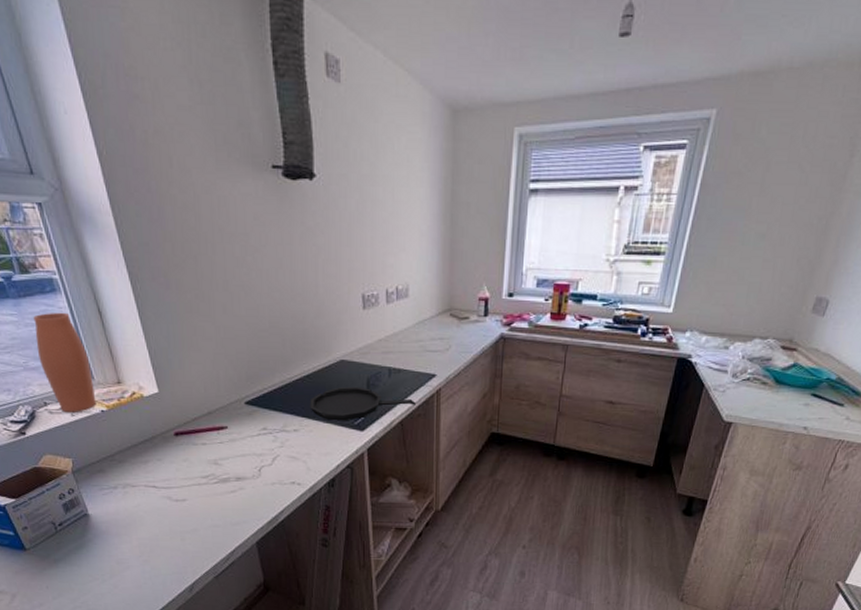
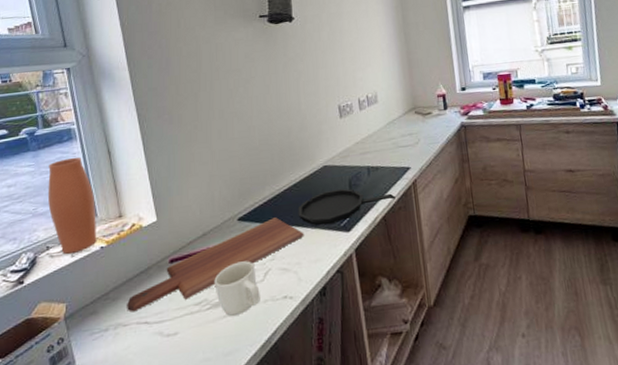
cutting board: none [133,406,315,476] -> present [127,217,304,312]
mug: none [221,444,268,492] -> present [214,261,260,316]

